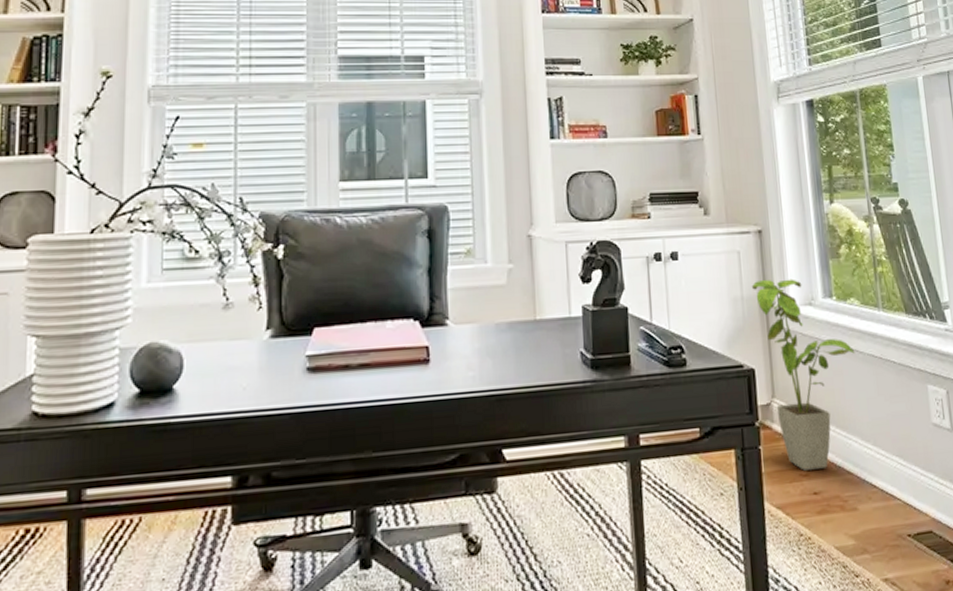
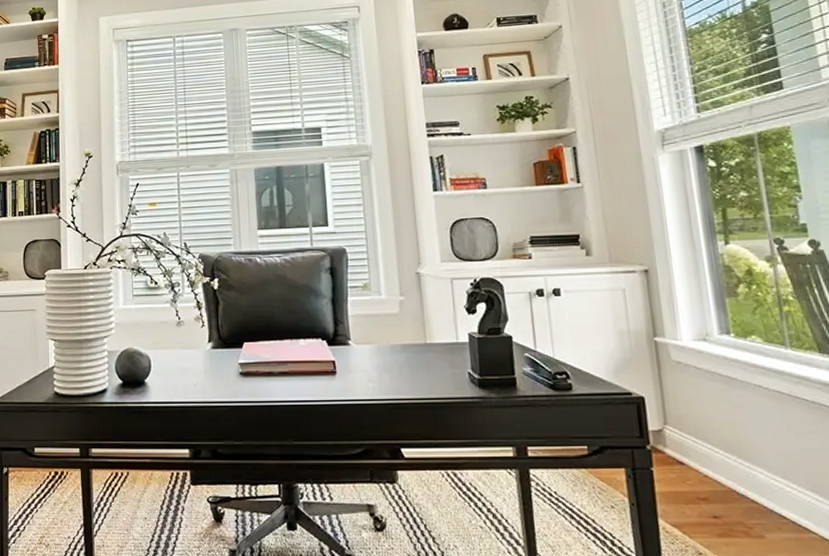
house plant: present [751,279,855,471] -> none [638,315,759,495]

